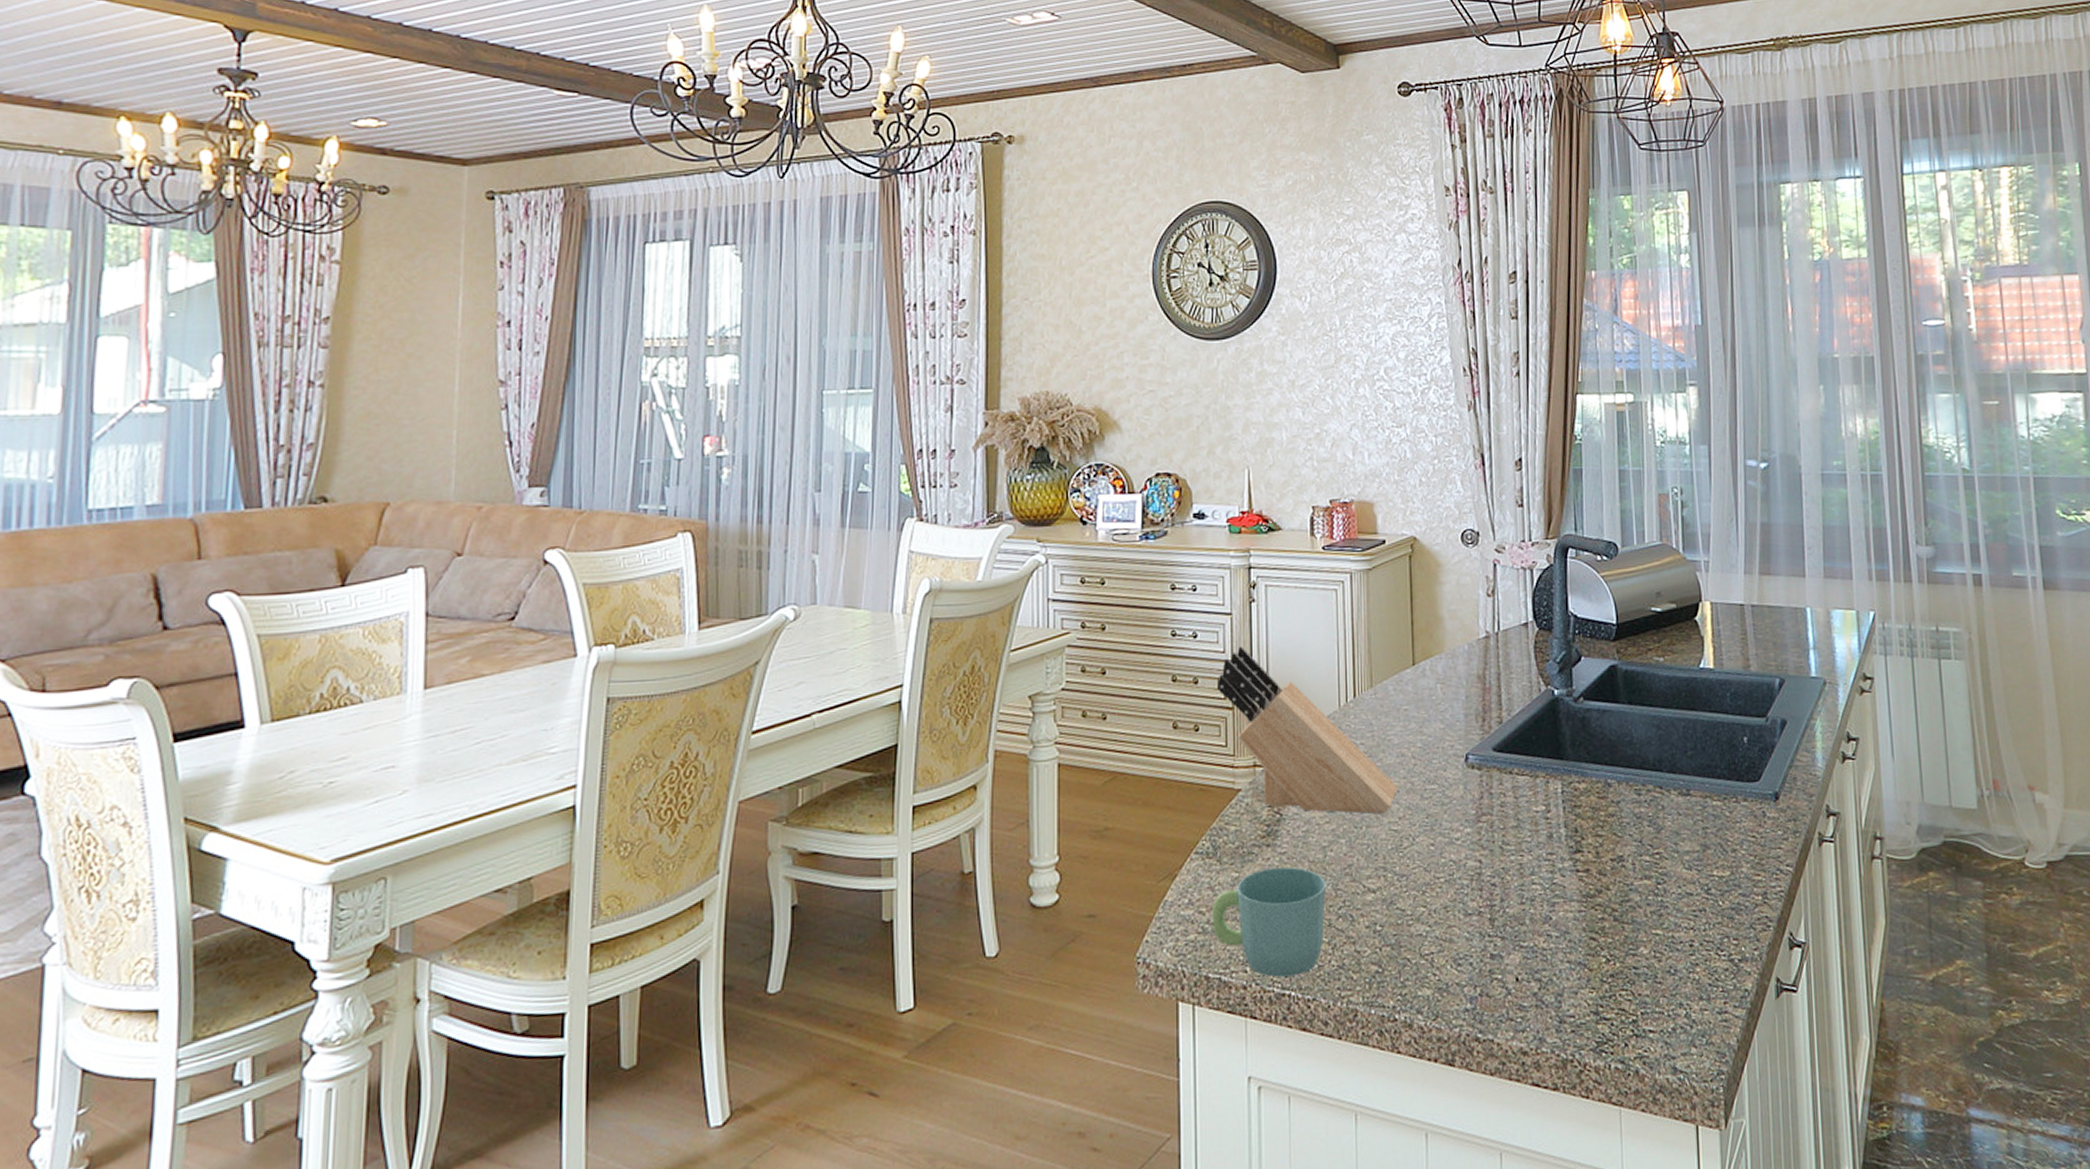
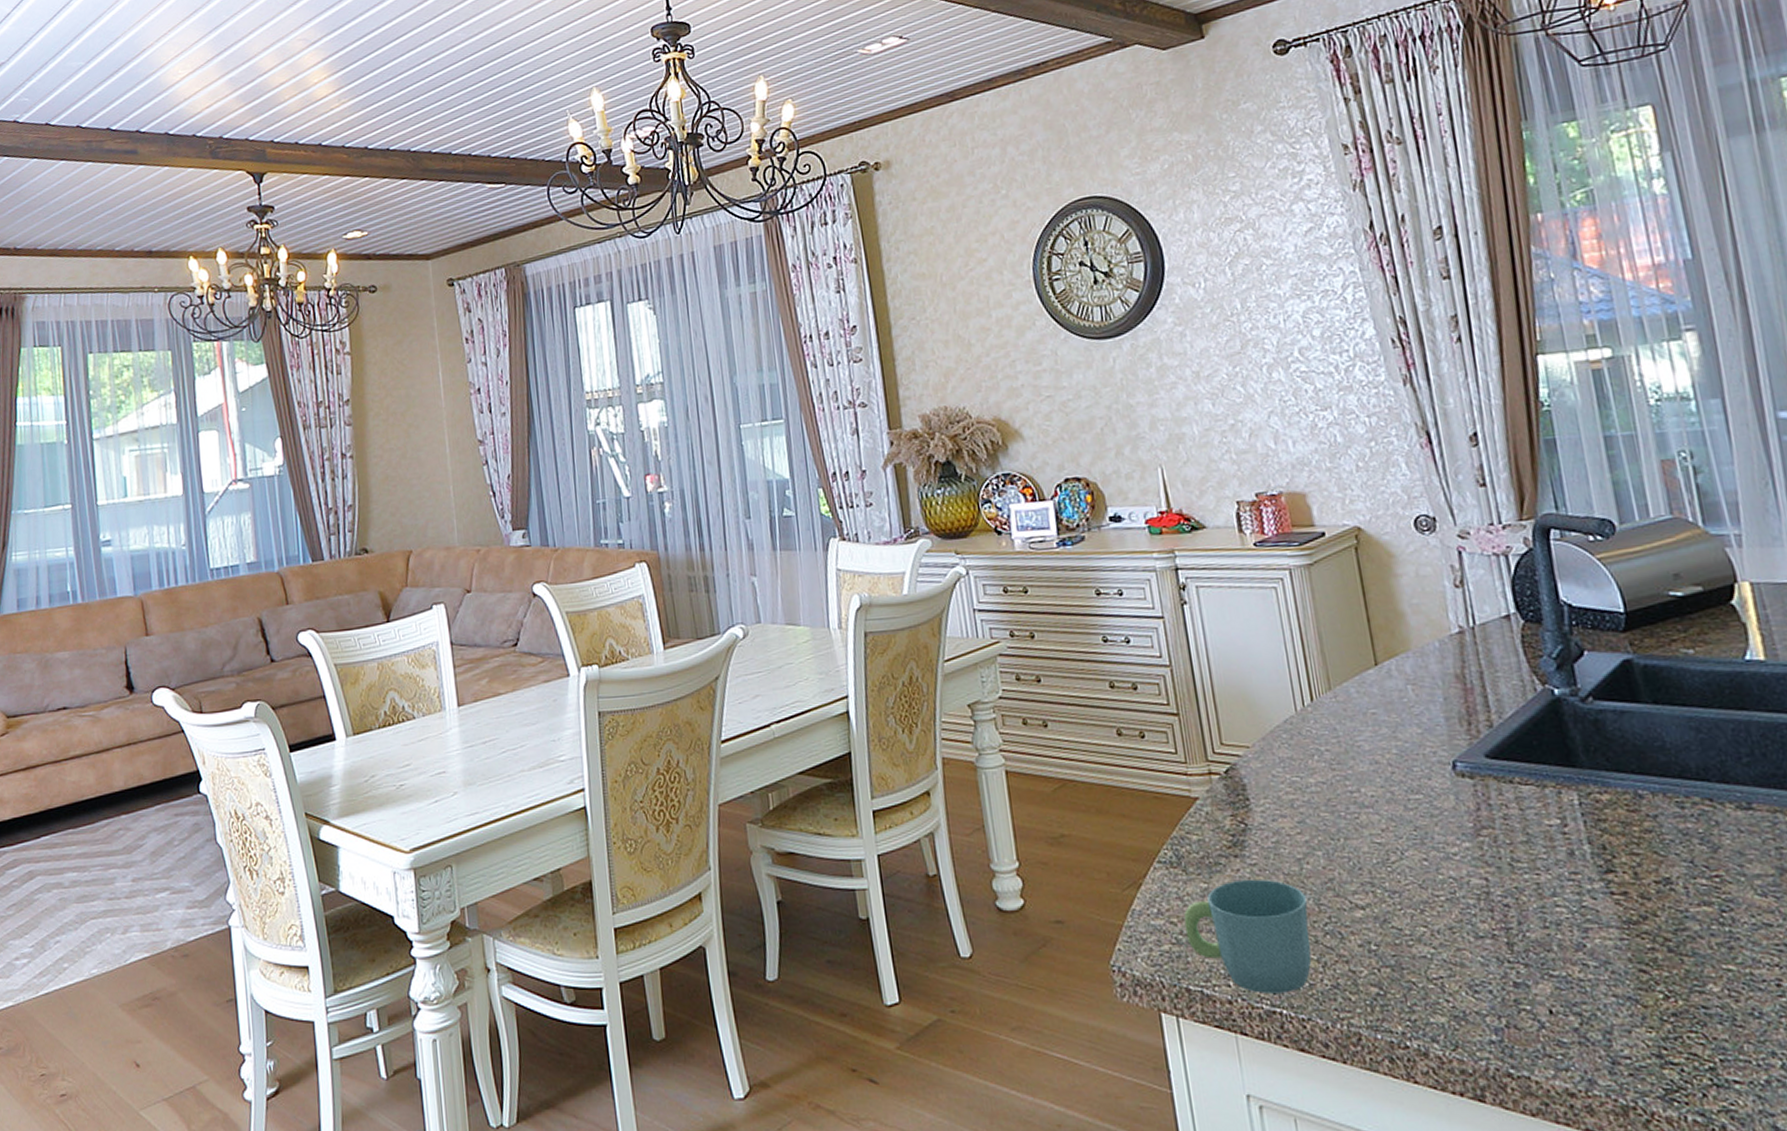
knife block: present [1217,646,1398,814] -> none [1157,650,1376,826]

